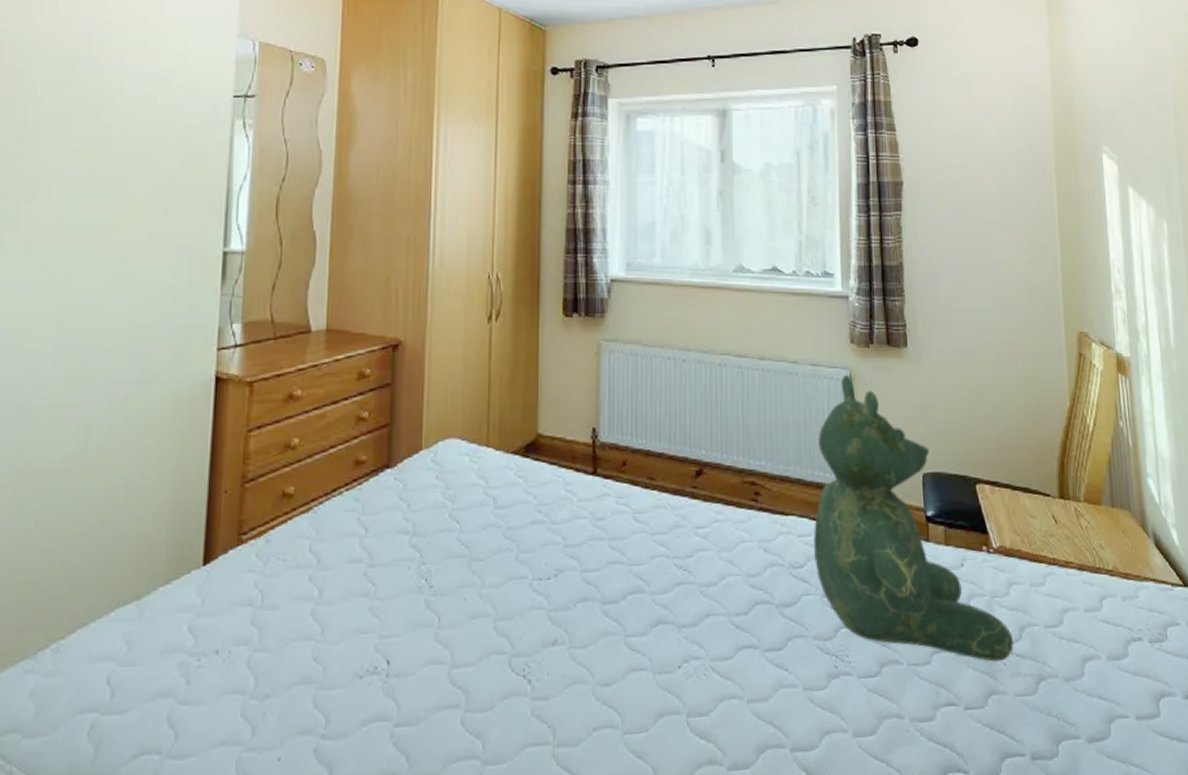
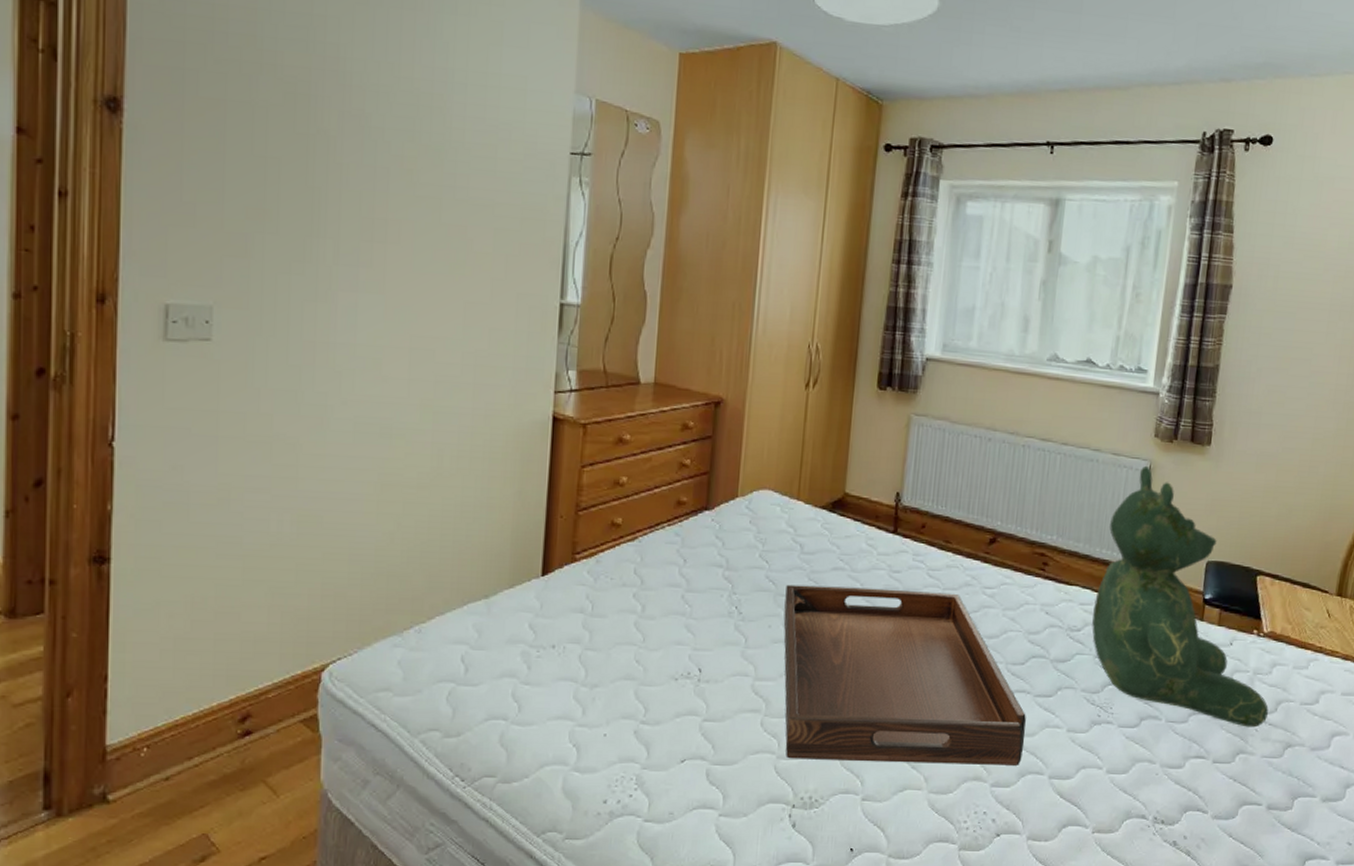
serving tray: none [480,537,758,764] -> present [783,584,1026,765]

